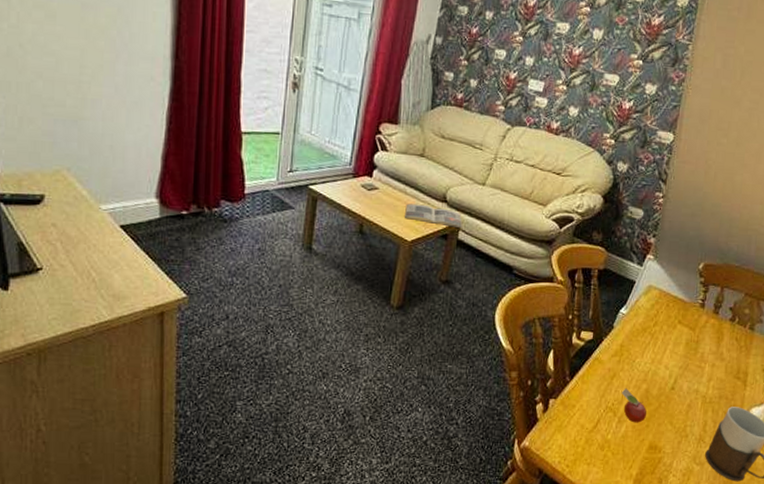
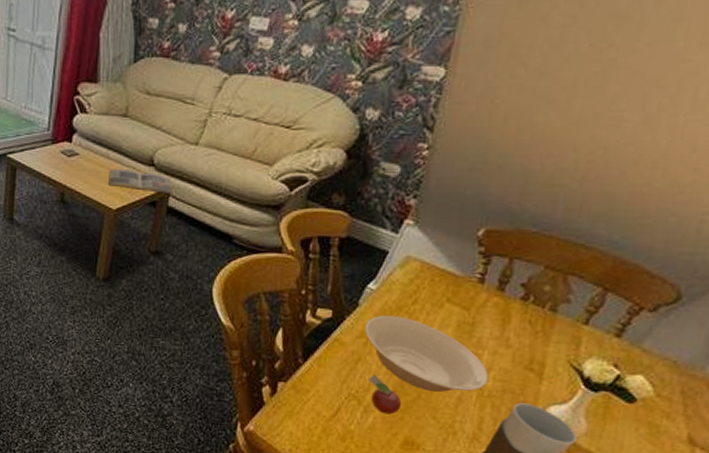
bowl: none [618,336,710,402] -> present [364,315,489,393]

